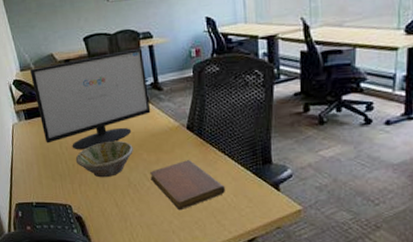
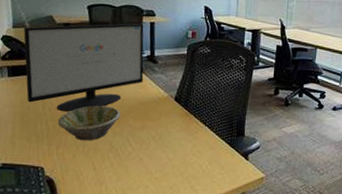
notebook: present [150,160,226,211] -> none [133,128,203,176]

